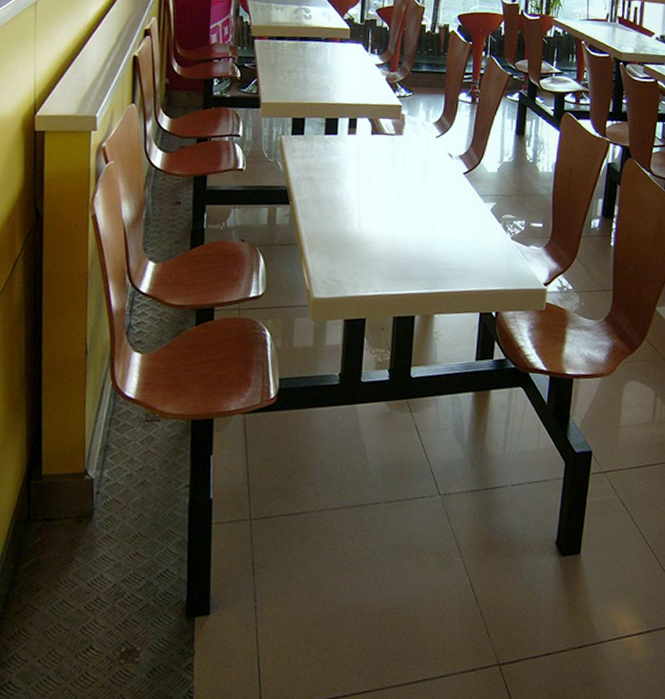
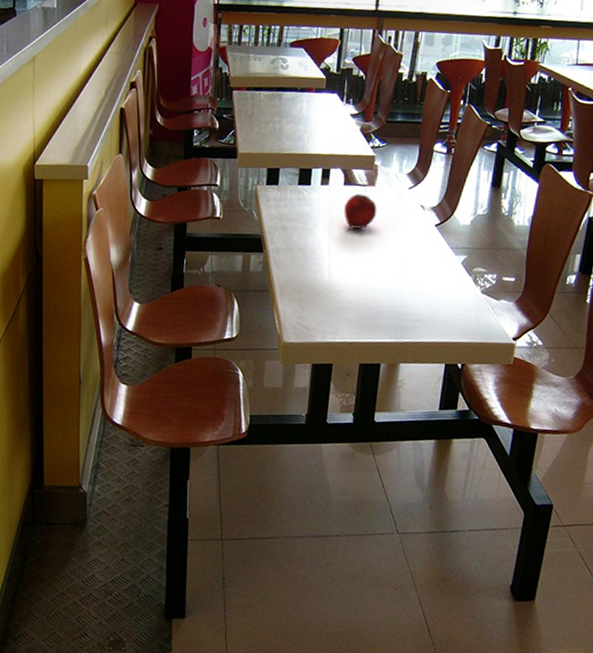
apple: none [372,143,406,178] -> present [344,193,377,229]

